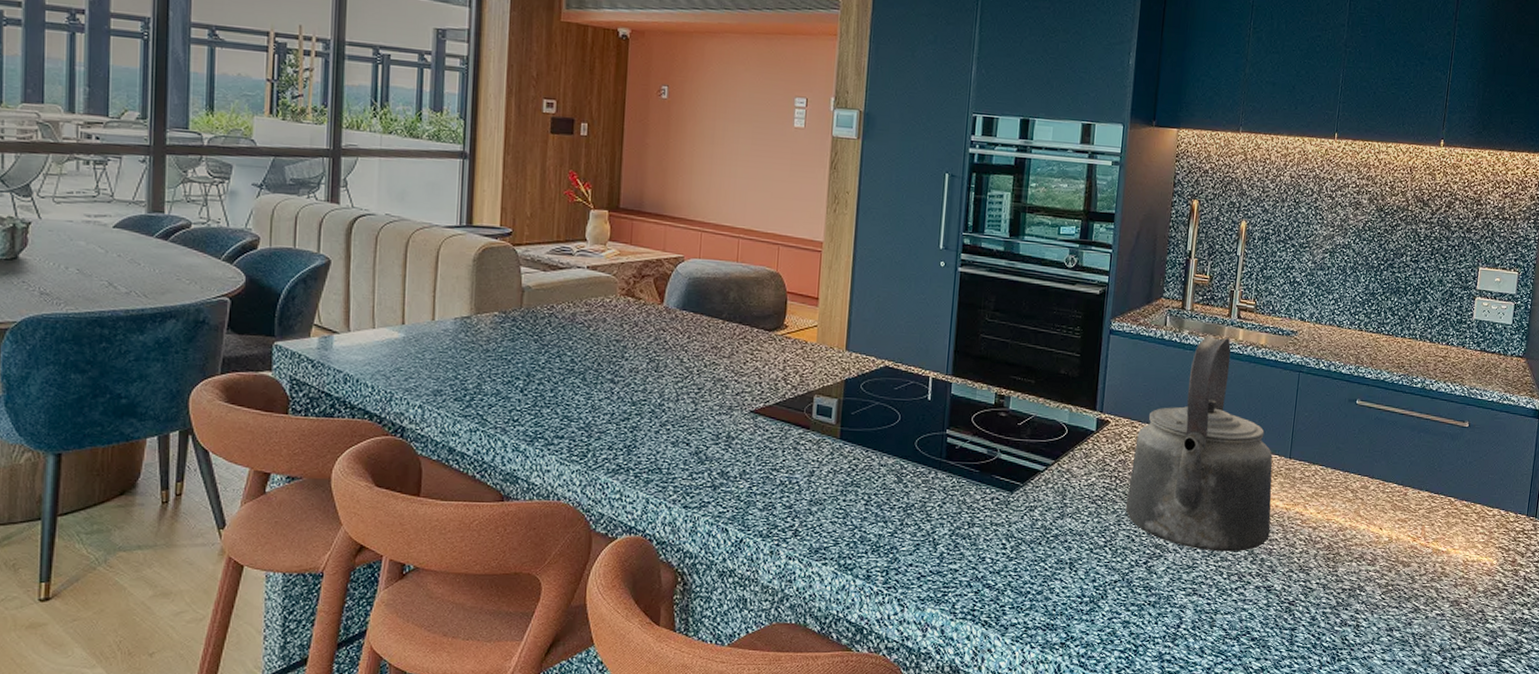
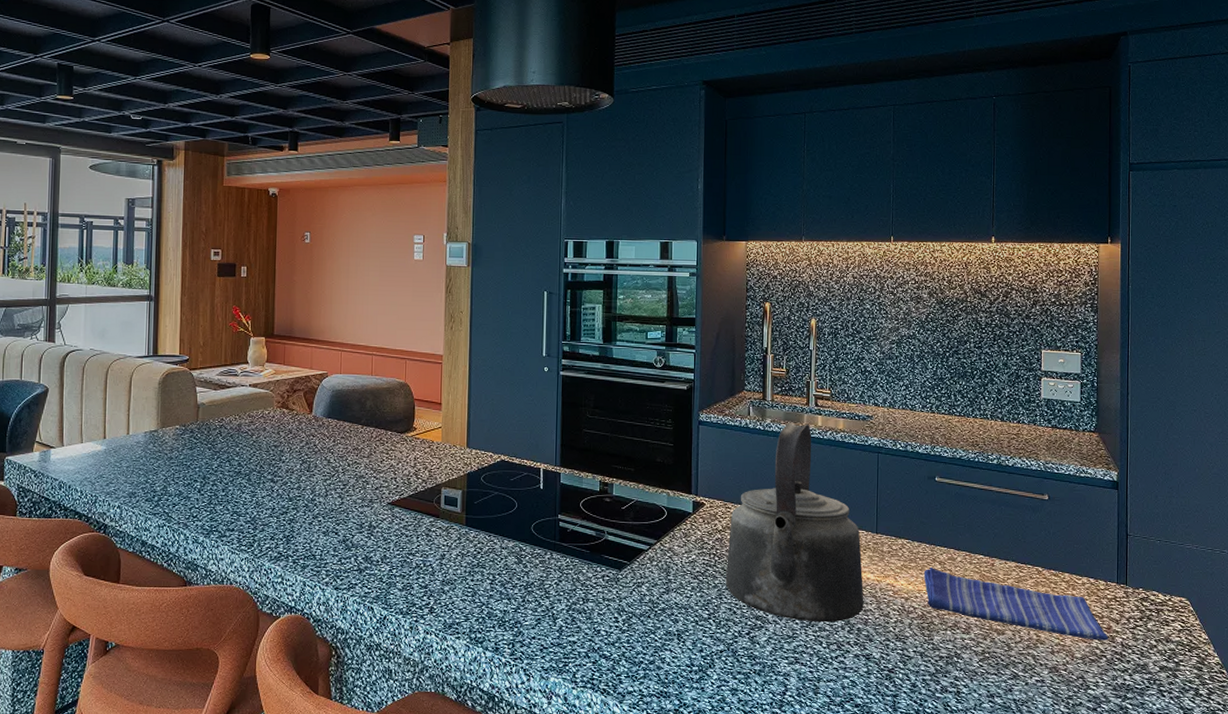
dish towel: none [1334,496,1513,574] -> present [924,567,1109,641]

